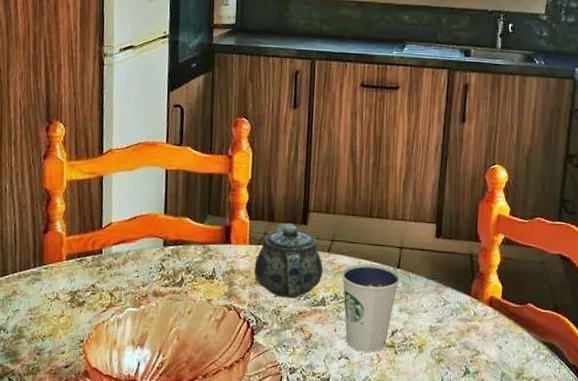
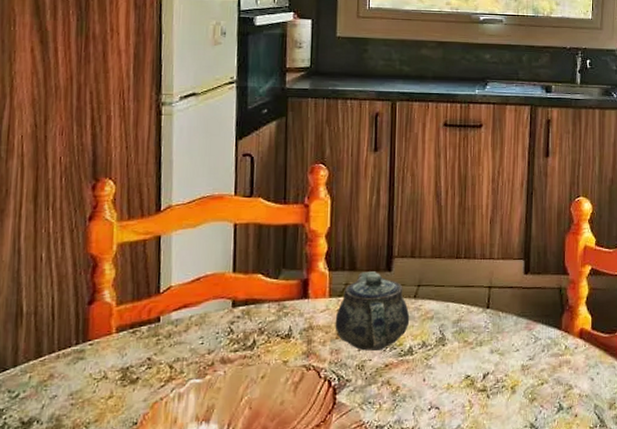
dixie cup: present [341,263,400,353] -> none [429,306,489,400]

